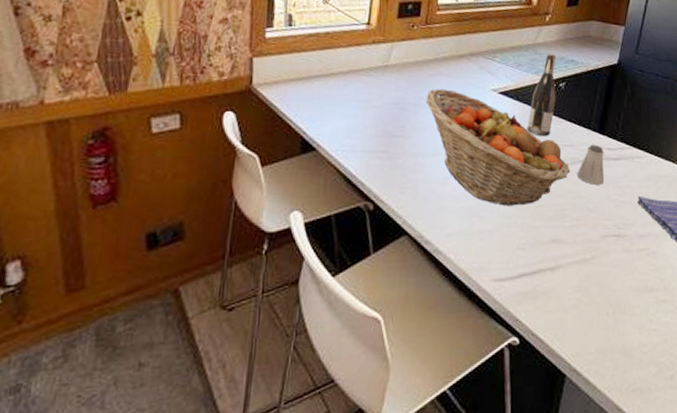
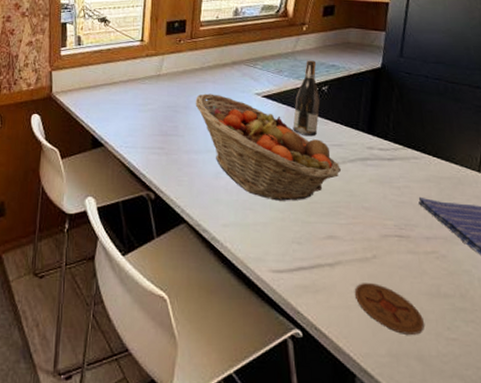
coaster: none [571,284,630,331] -> present [354,283,424,335]
saltshaker: present [577,144,605,185] -> none [348,145,378,184]

